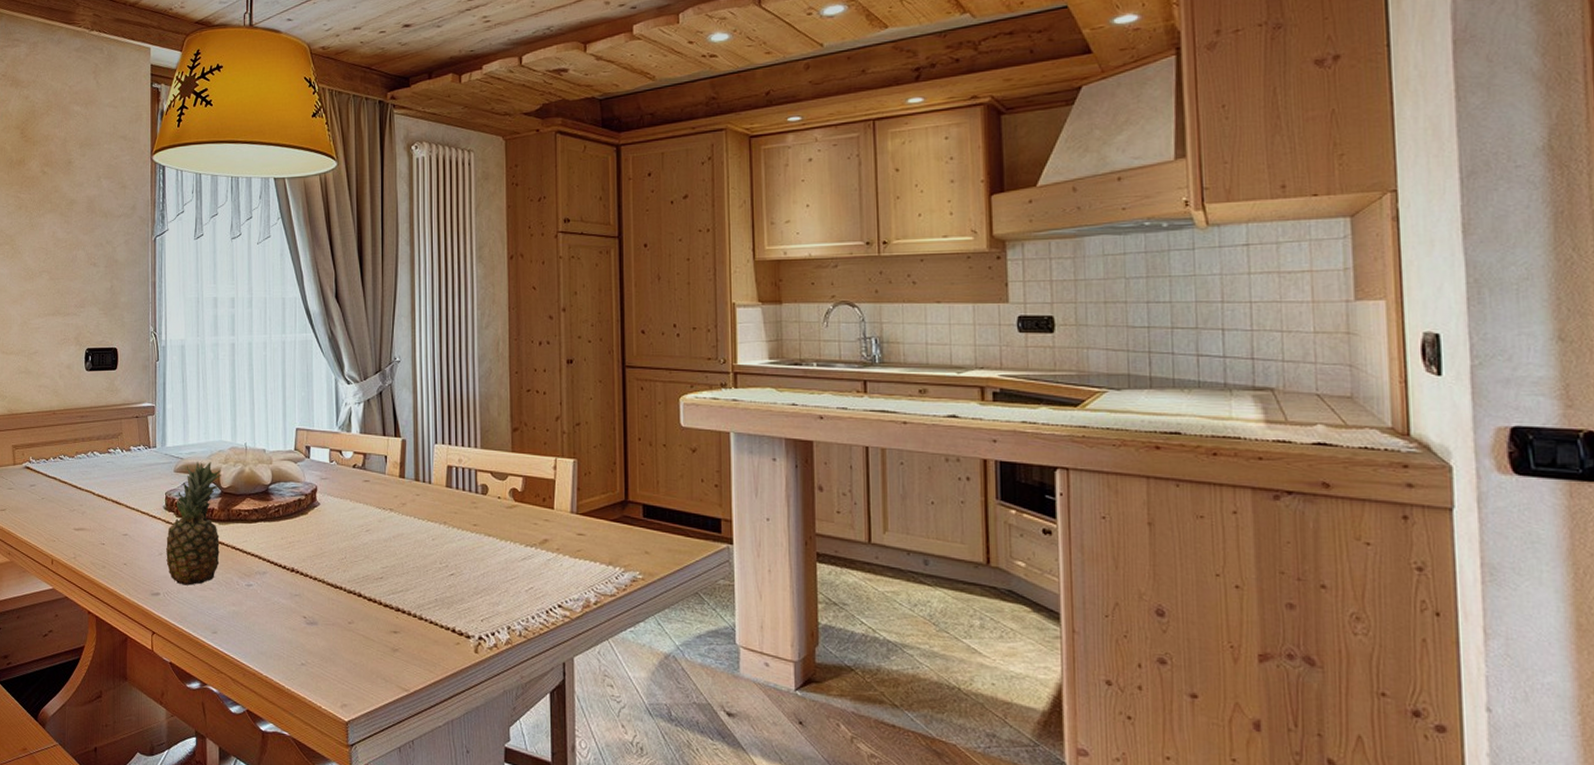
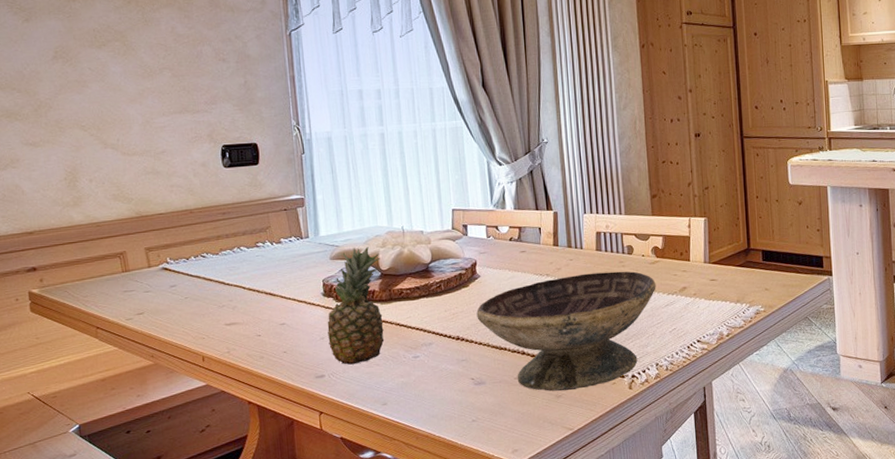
decorative bowl: none [313,512,513,645] -> present [476,271,656,391]

